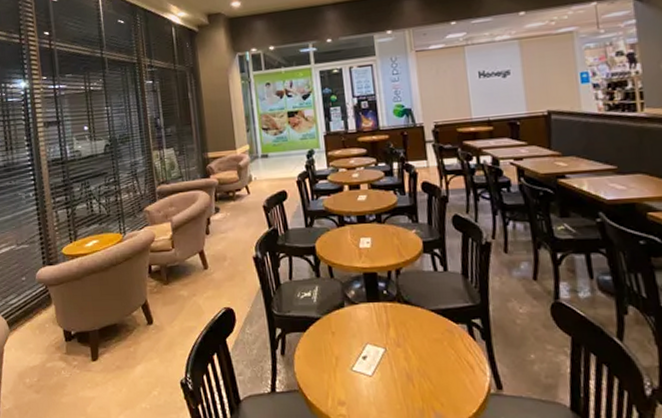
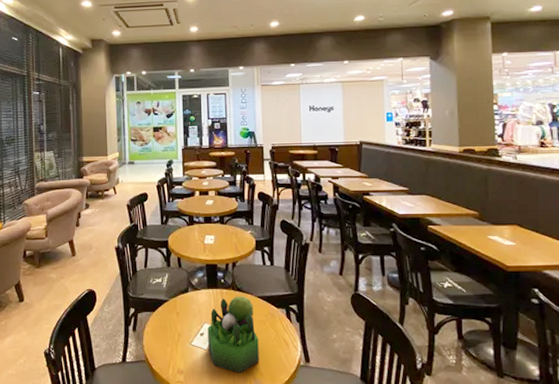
plant: none [371,310,438,404] -> present [207,296,259,373]

